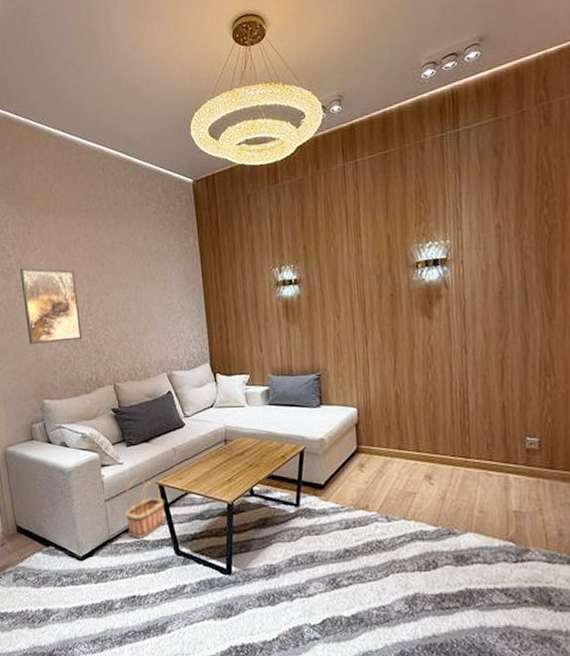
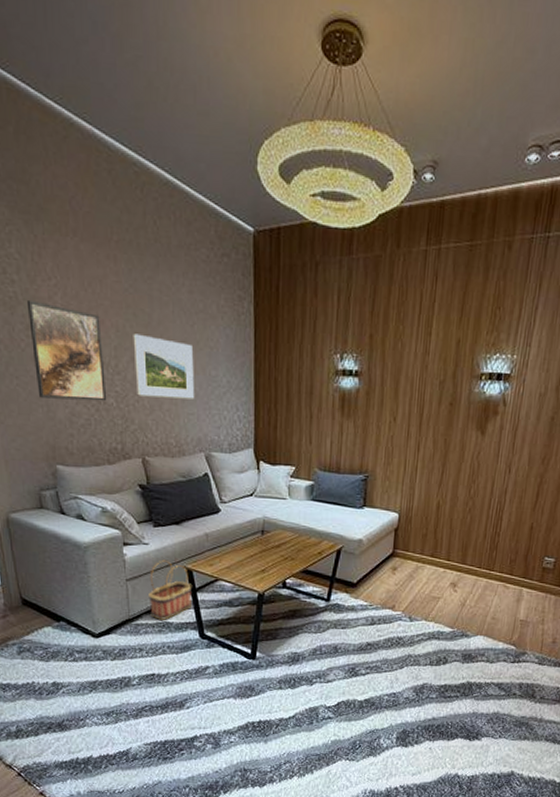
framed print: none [101,279,154,331] -> present [133,333,194,399]

